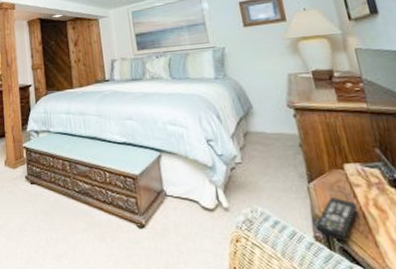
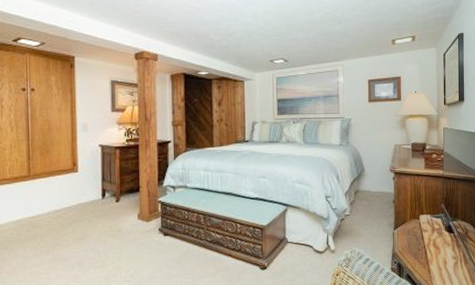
remote control: present [315,197,358,242] -> none [393,240,423,271]

